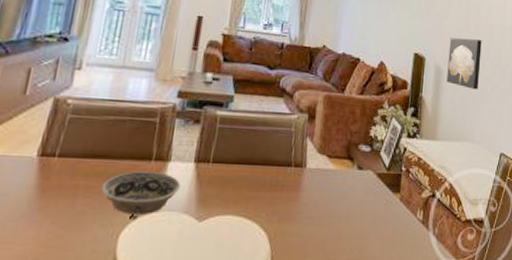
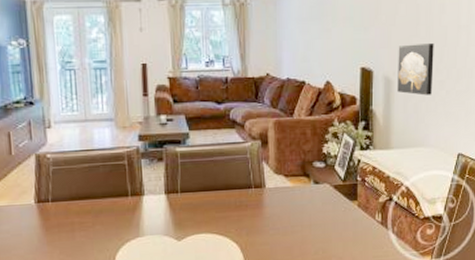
bowl: present [100,171,181,221] -> none [92,205,157,245]

